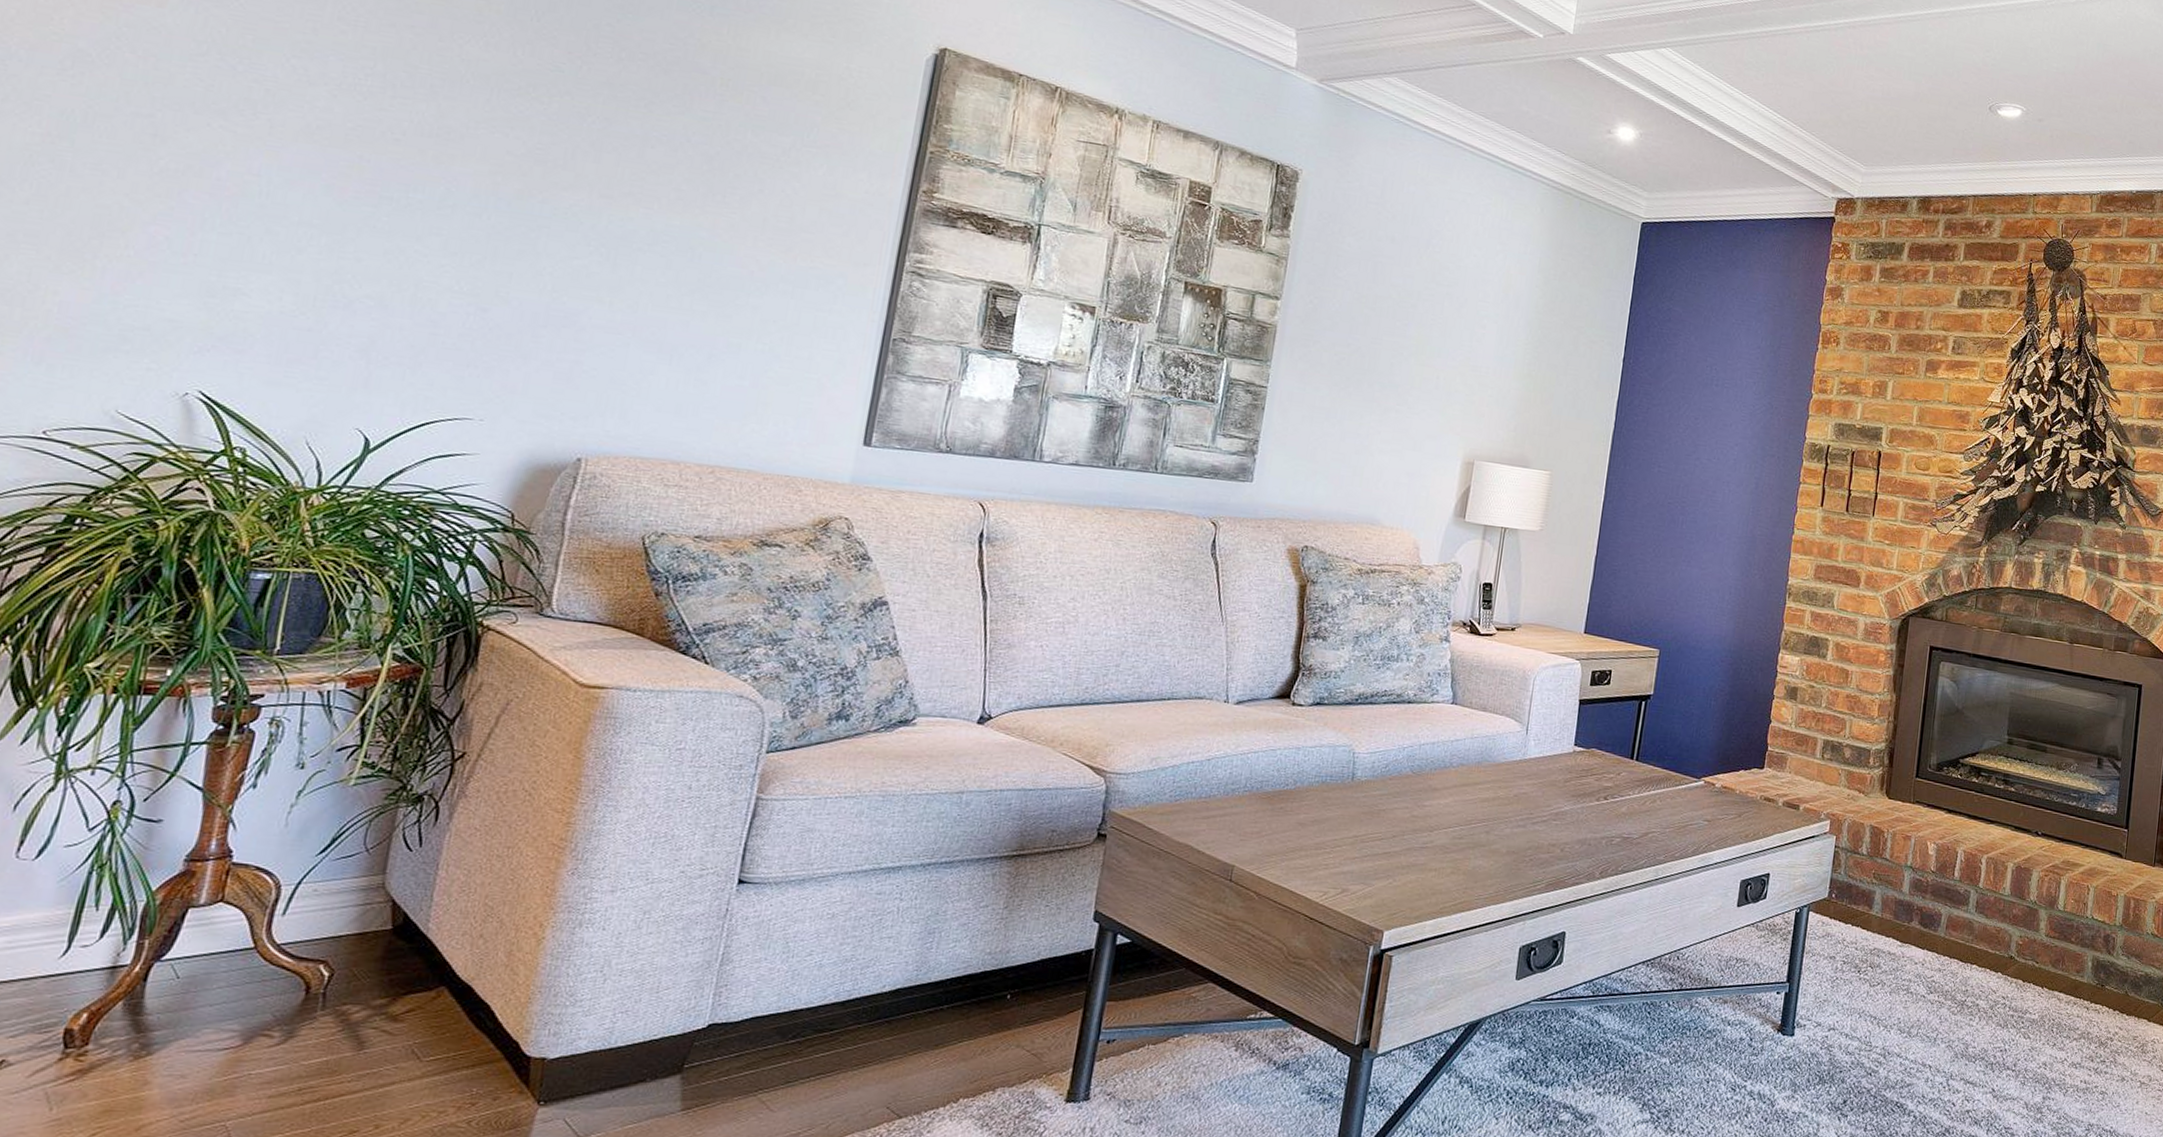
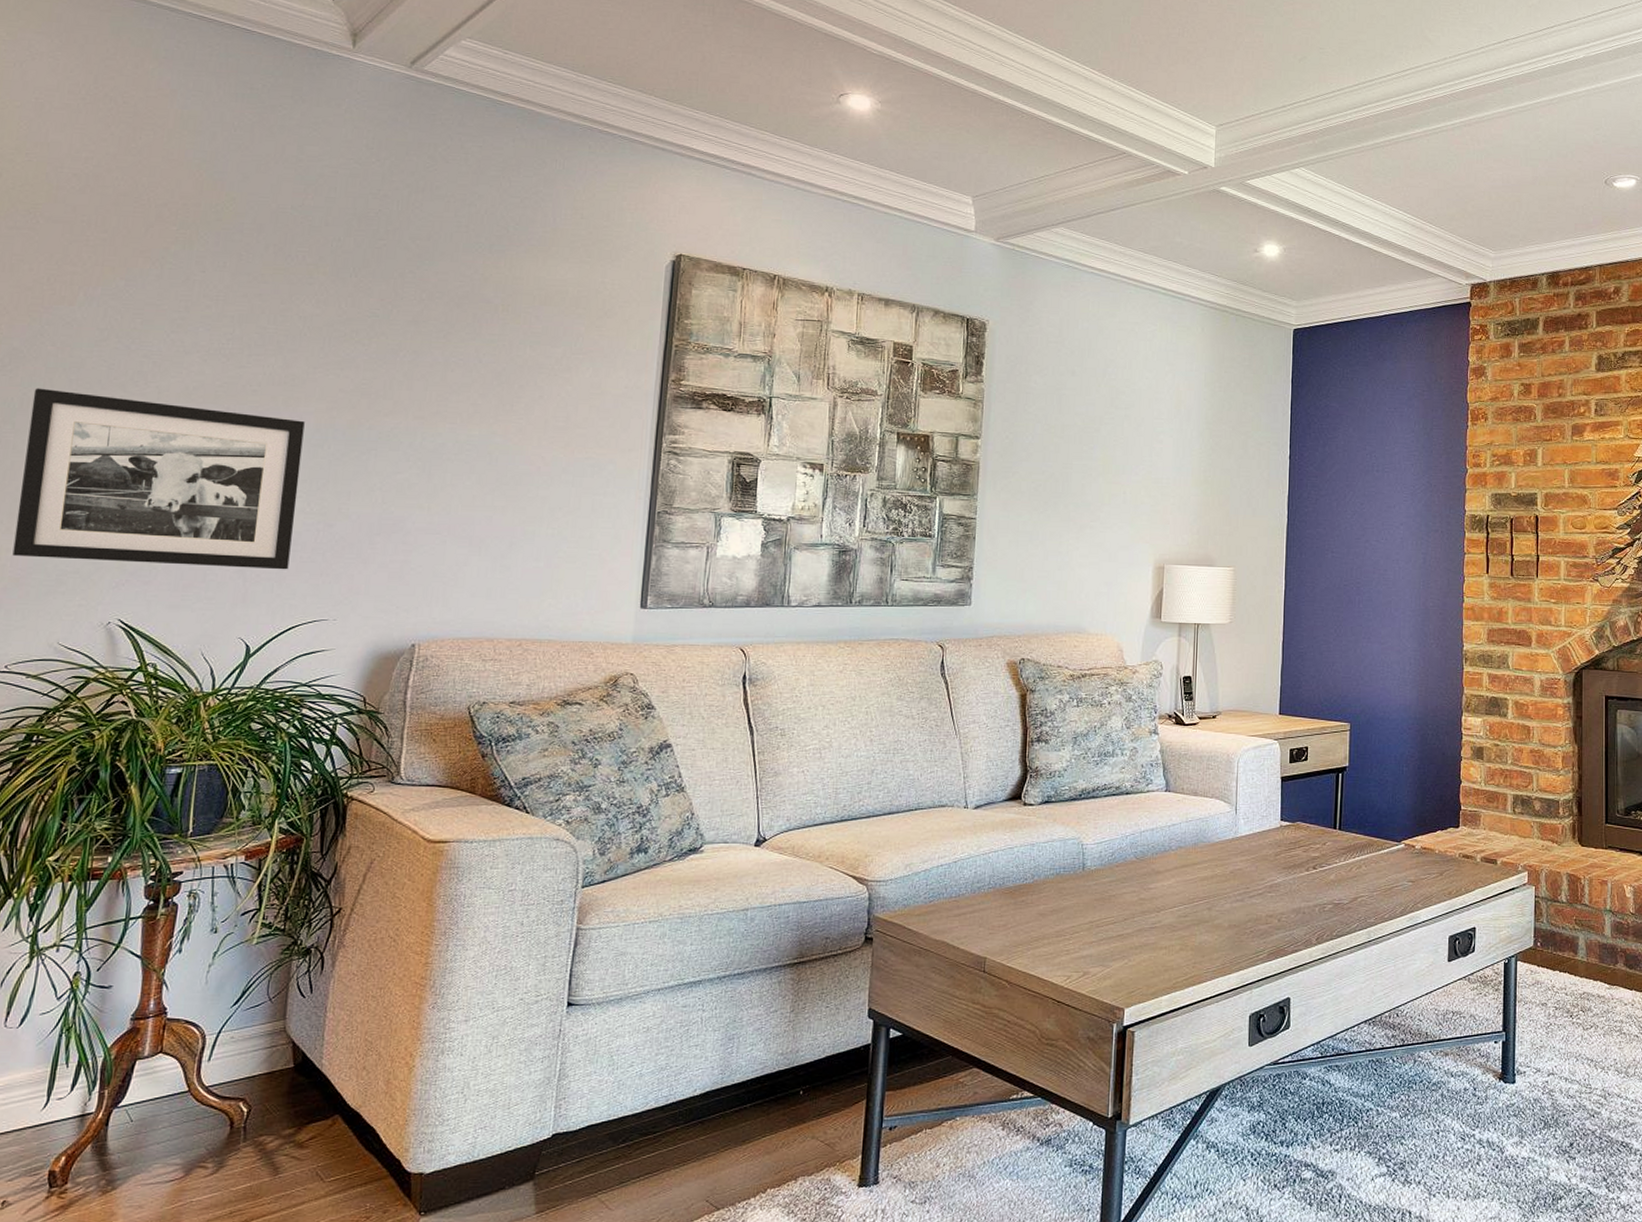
picture frame: none [61,101,460,356] -> present [12,388,305,570]

